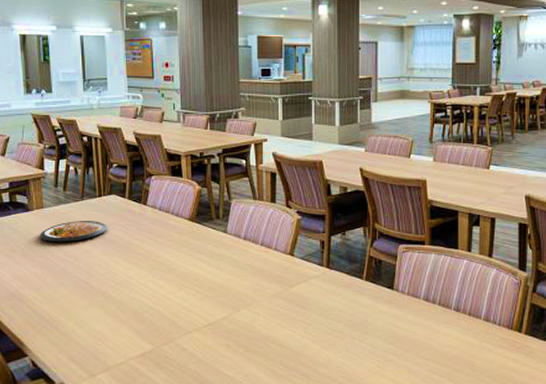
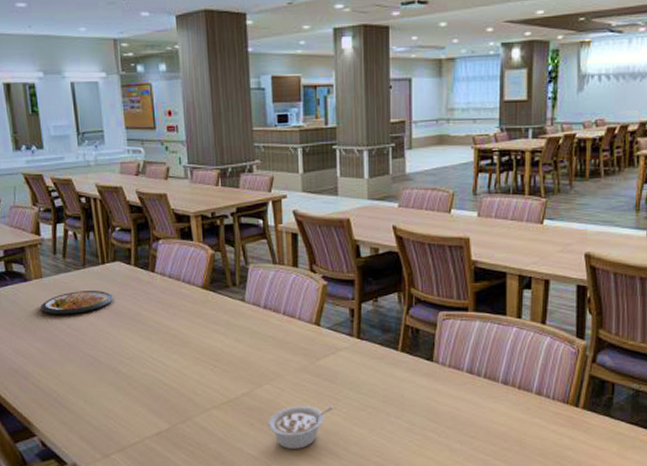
legume: none [244,330,304,370] -> present [268,406,334,449]

